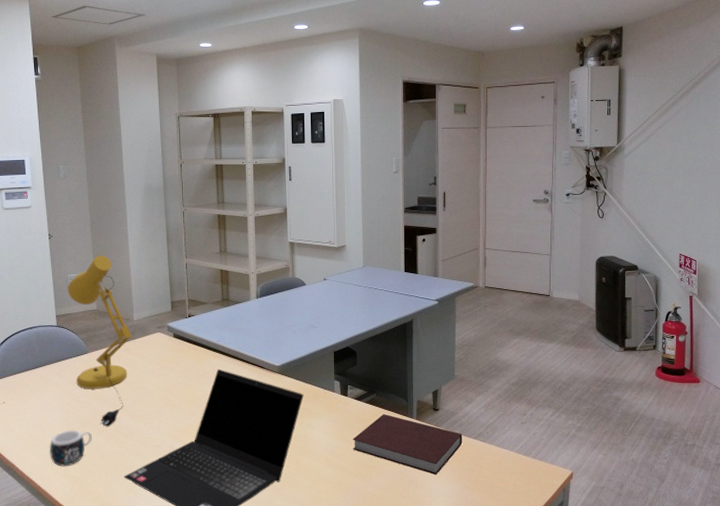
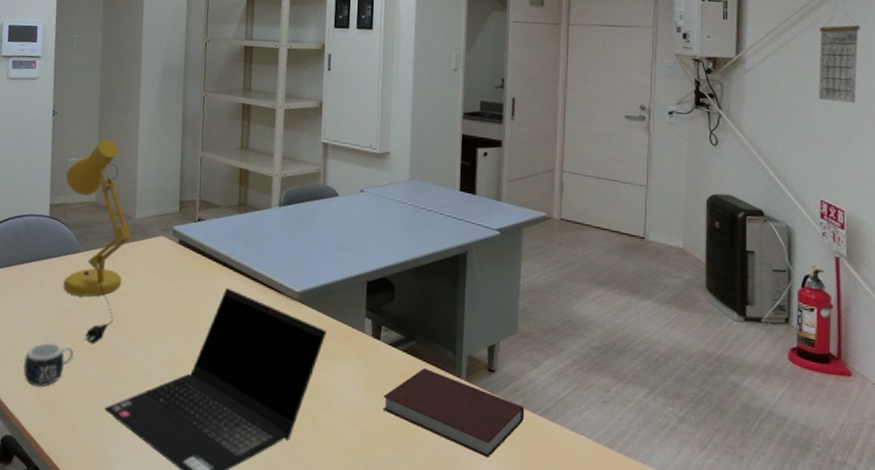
calendar: none [679,103,710,176] -> present [819,12,860,103]

